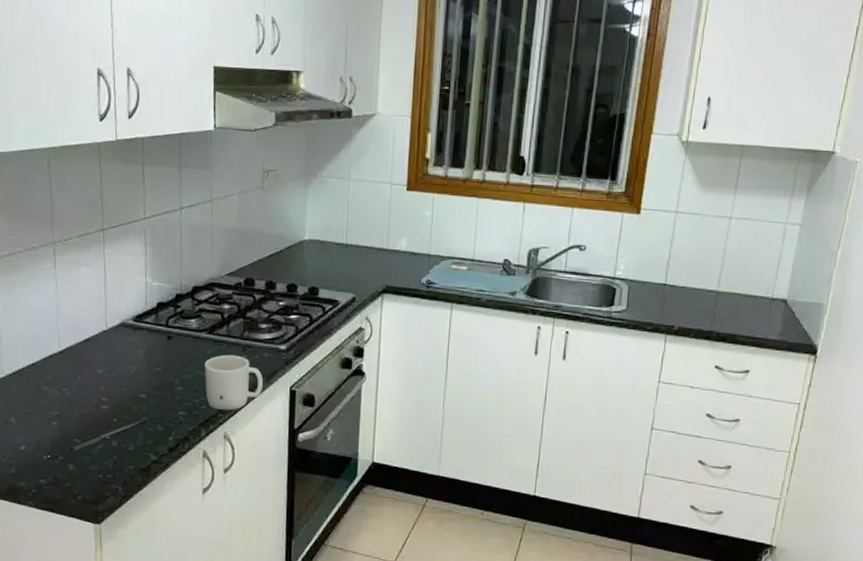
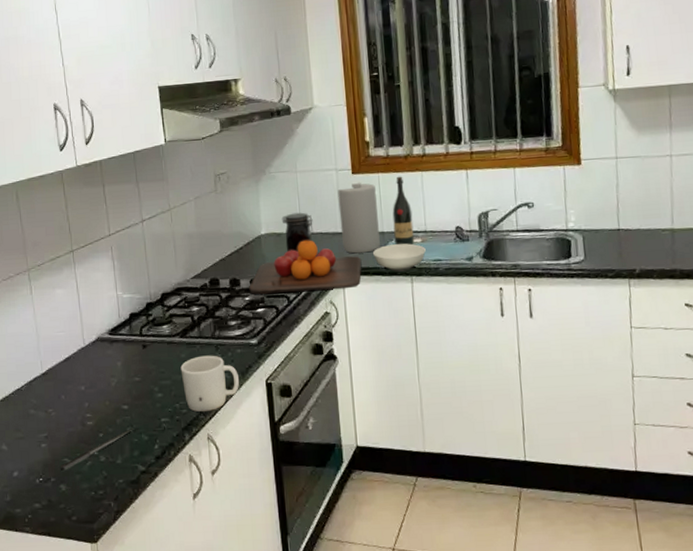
chopping board: none [284,252,404,307] -> present [249,240,362,295]
jar: none [327,222,360,263] -> present [281,212,314,252]
paper towel holder: none [387,199,429,274] -> present [337,182,380,254]
bowl: none [417,268,470,297] -> present [373,243,426,272]
wine bottle: none [440,199,463,272] -> present [392,176,415,246]

